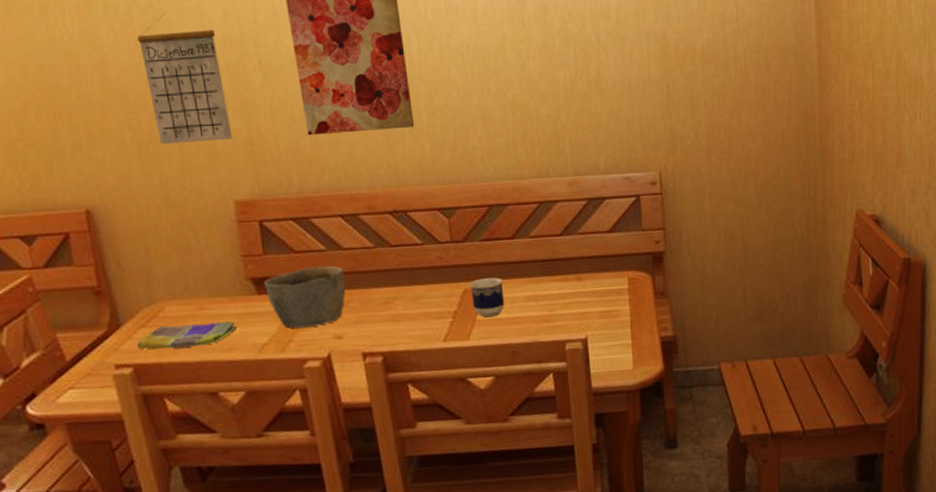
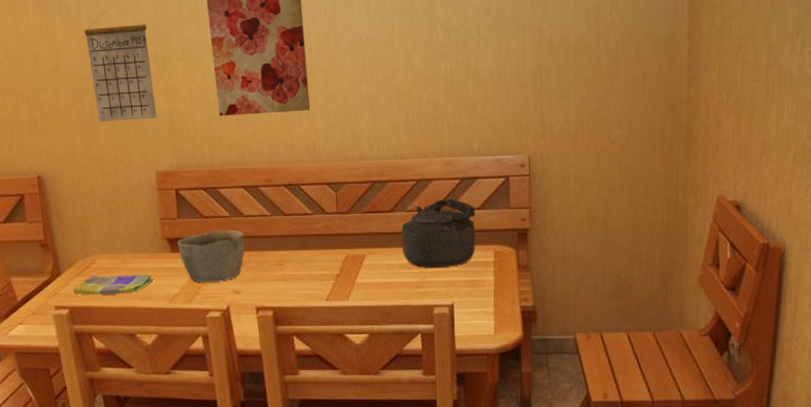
cup: present [469,277,505,318] -> none [351,246,381,281]
kettle: none [524,221,607,300] -> present [401,198,476,269]

